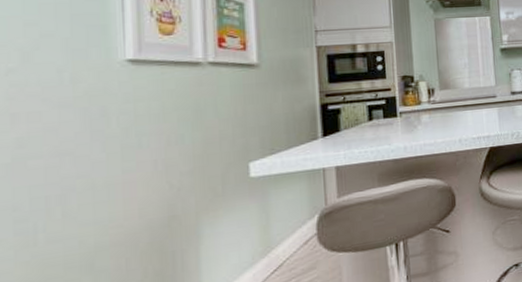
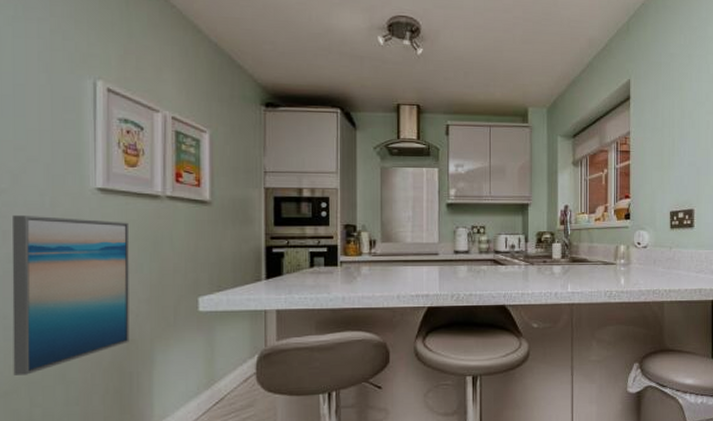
wall art: none [23,92,171,273] -> present [12,214,129,375]

